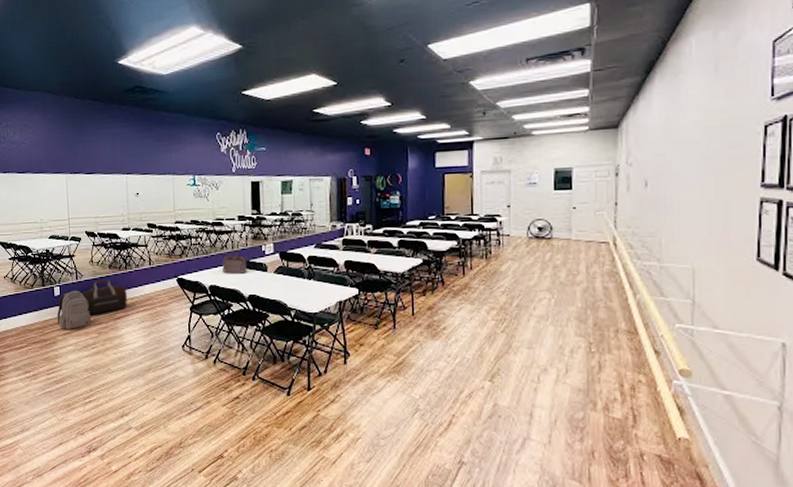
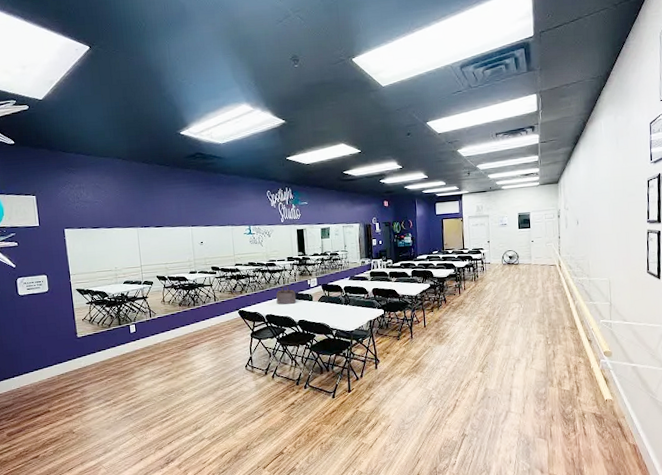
backpack: present [56,290,91,329] -> none [133,326,165,361]
duffel bag: present [81,279,127,316] -> none [154,315,197,347]

